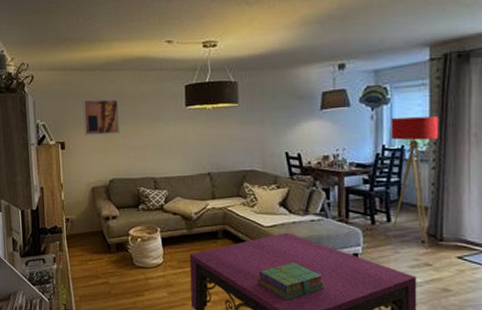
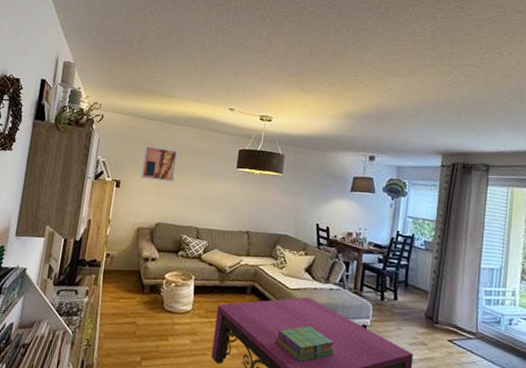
floor lamp: present [390,116,439,249] -> none [395,208,444,330]

